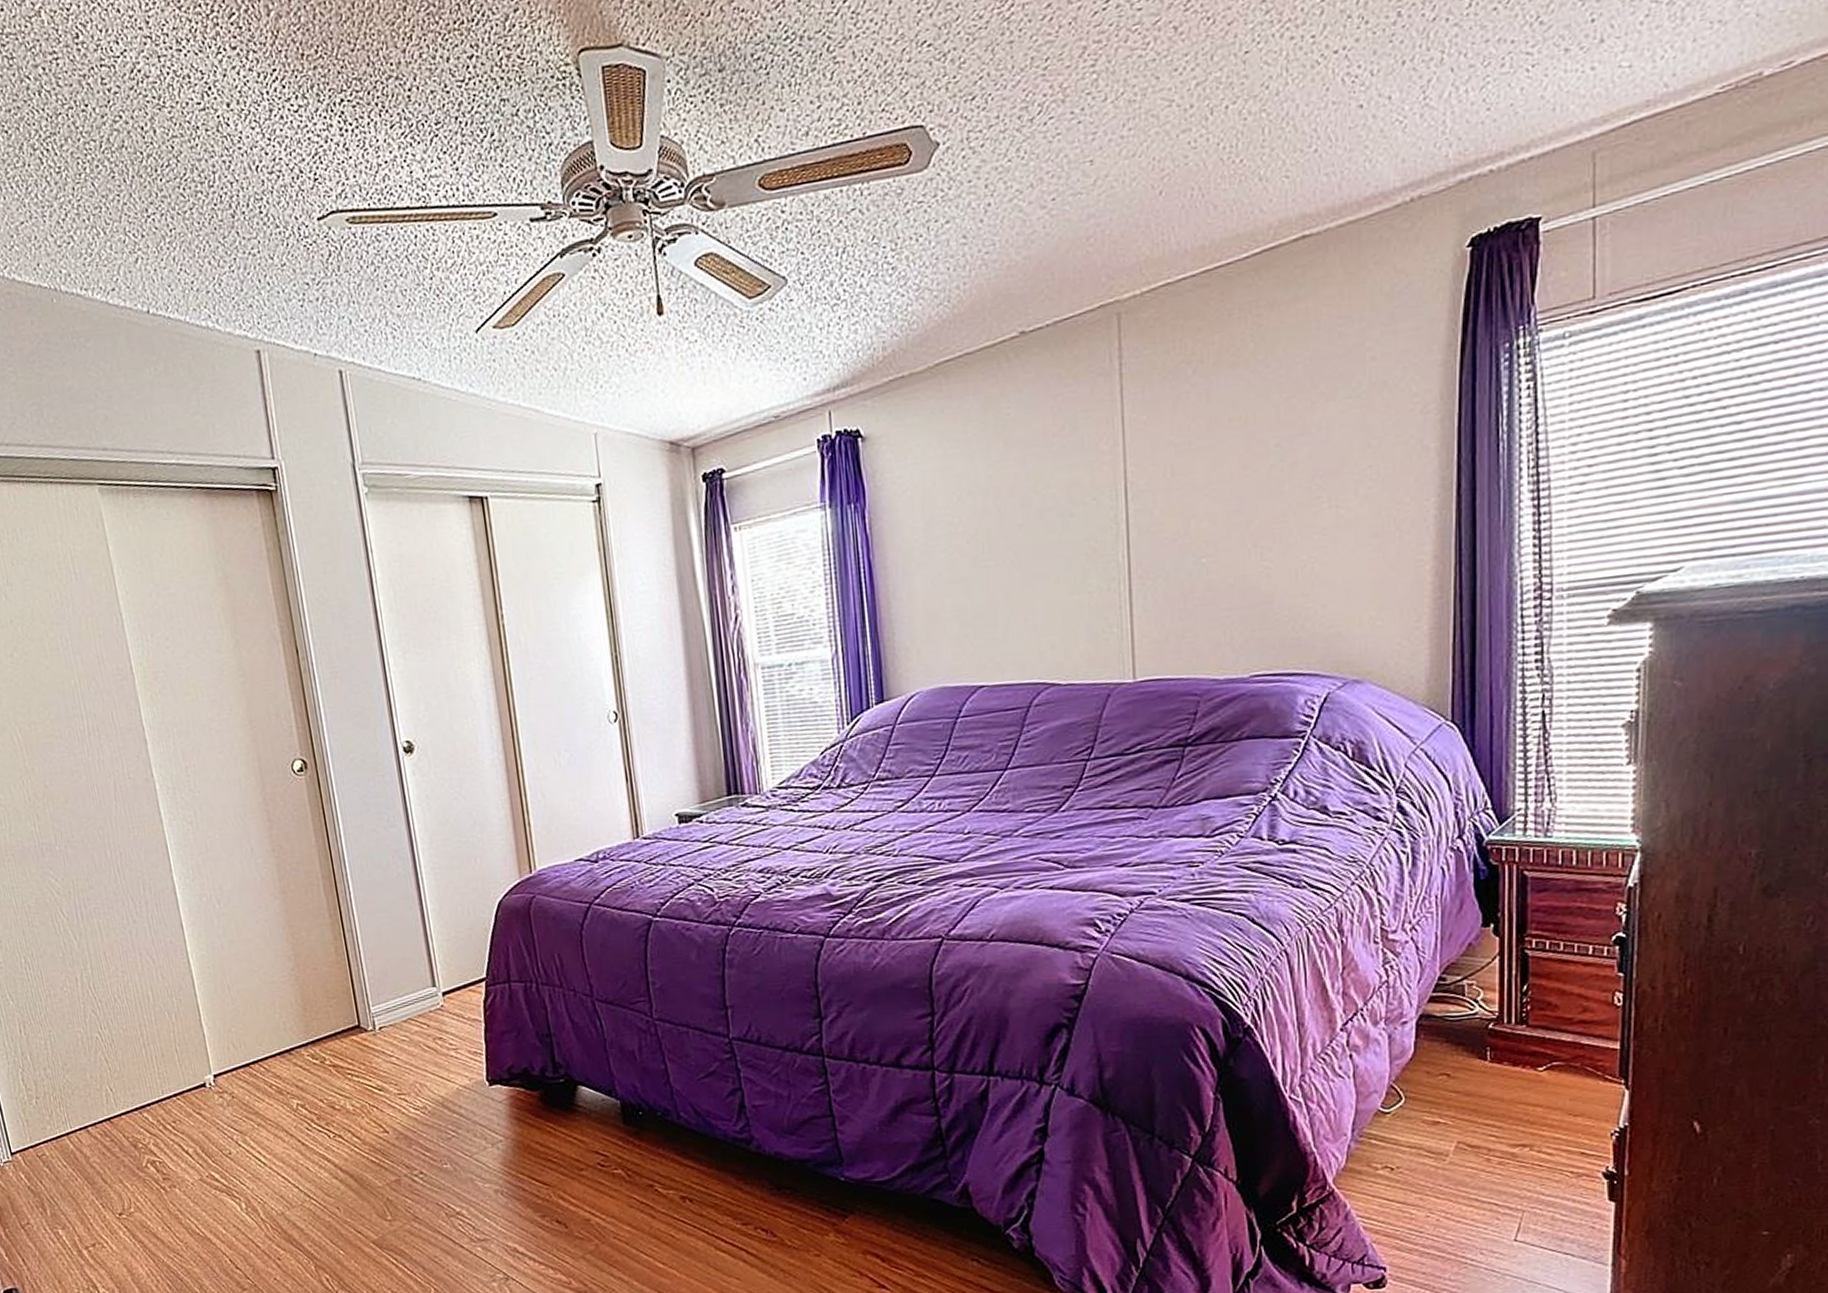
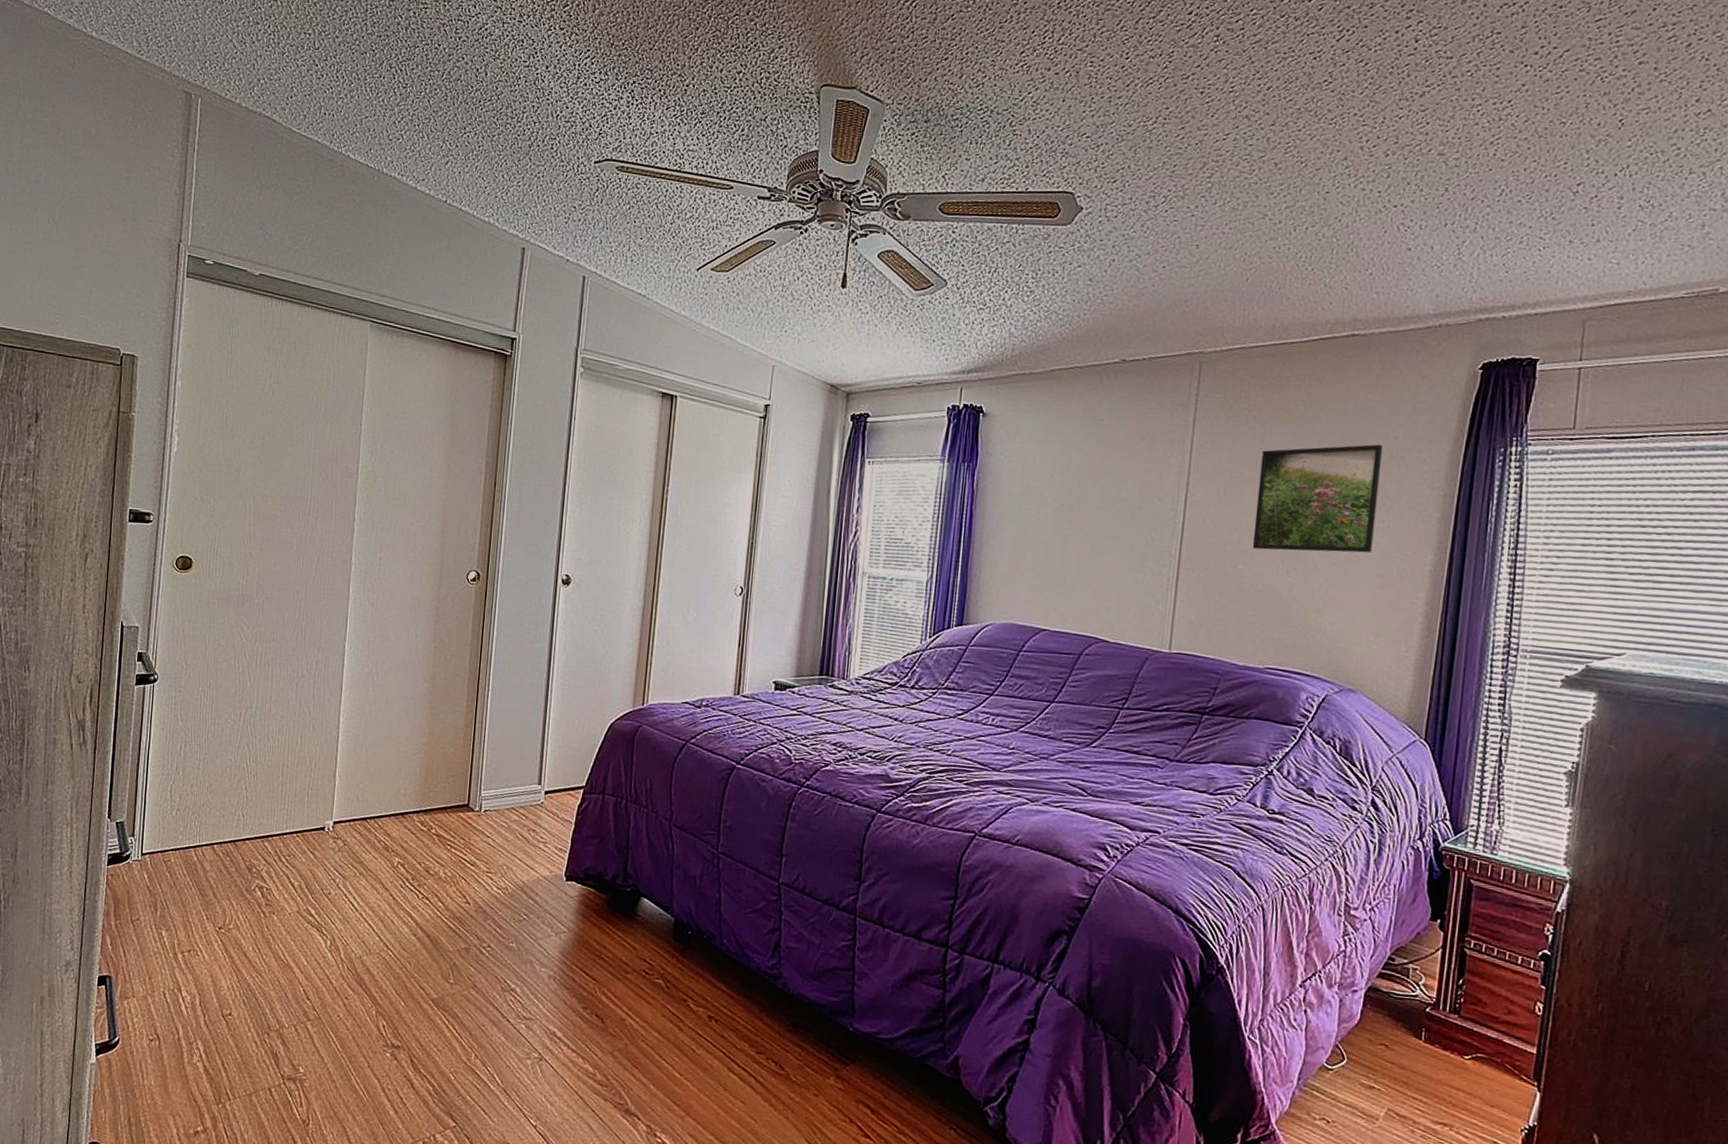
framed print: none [1211,370,1361,535] -> present [1252,444,1383,553]

